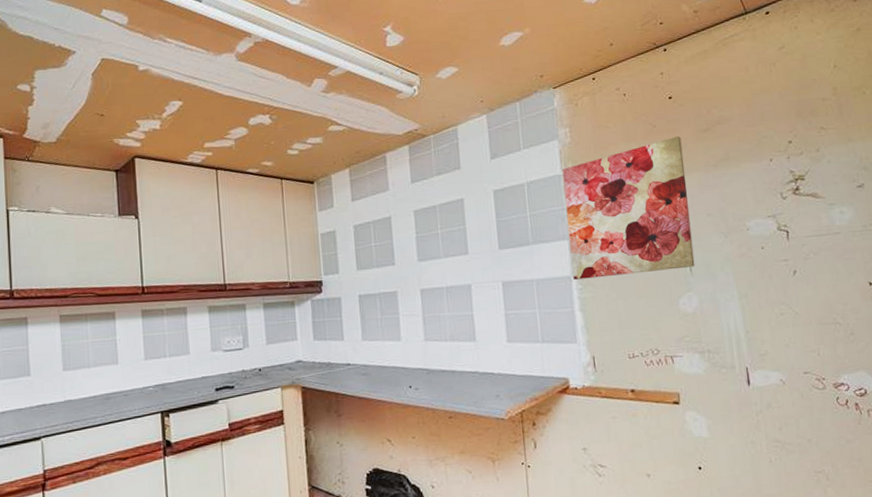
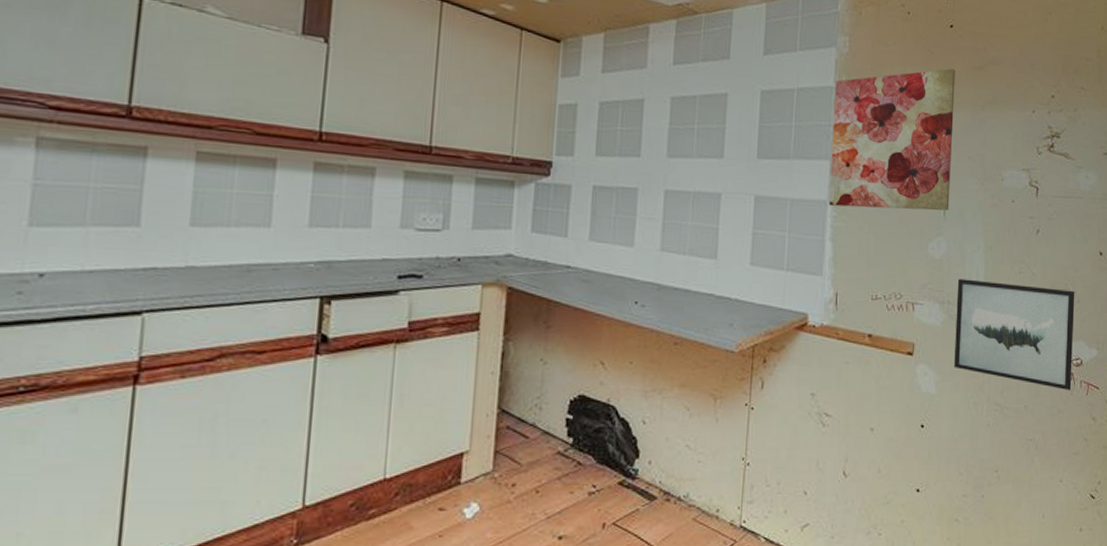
wall art: none [715,323,858,421] -> present [954,279,1075,391]

